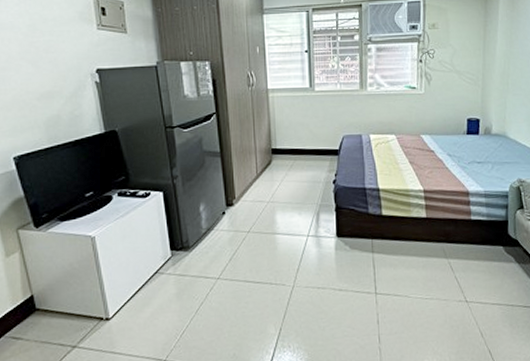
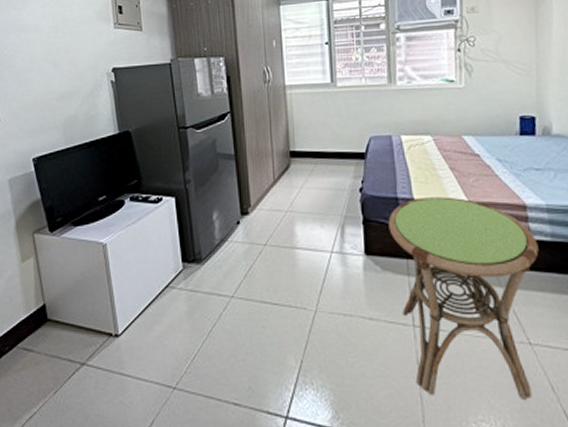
side table: none [357,186,477,348] -> present [388,197,539,401]

